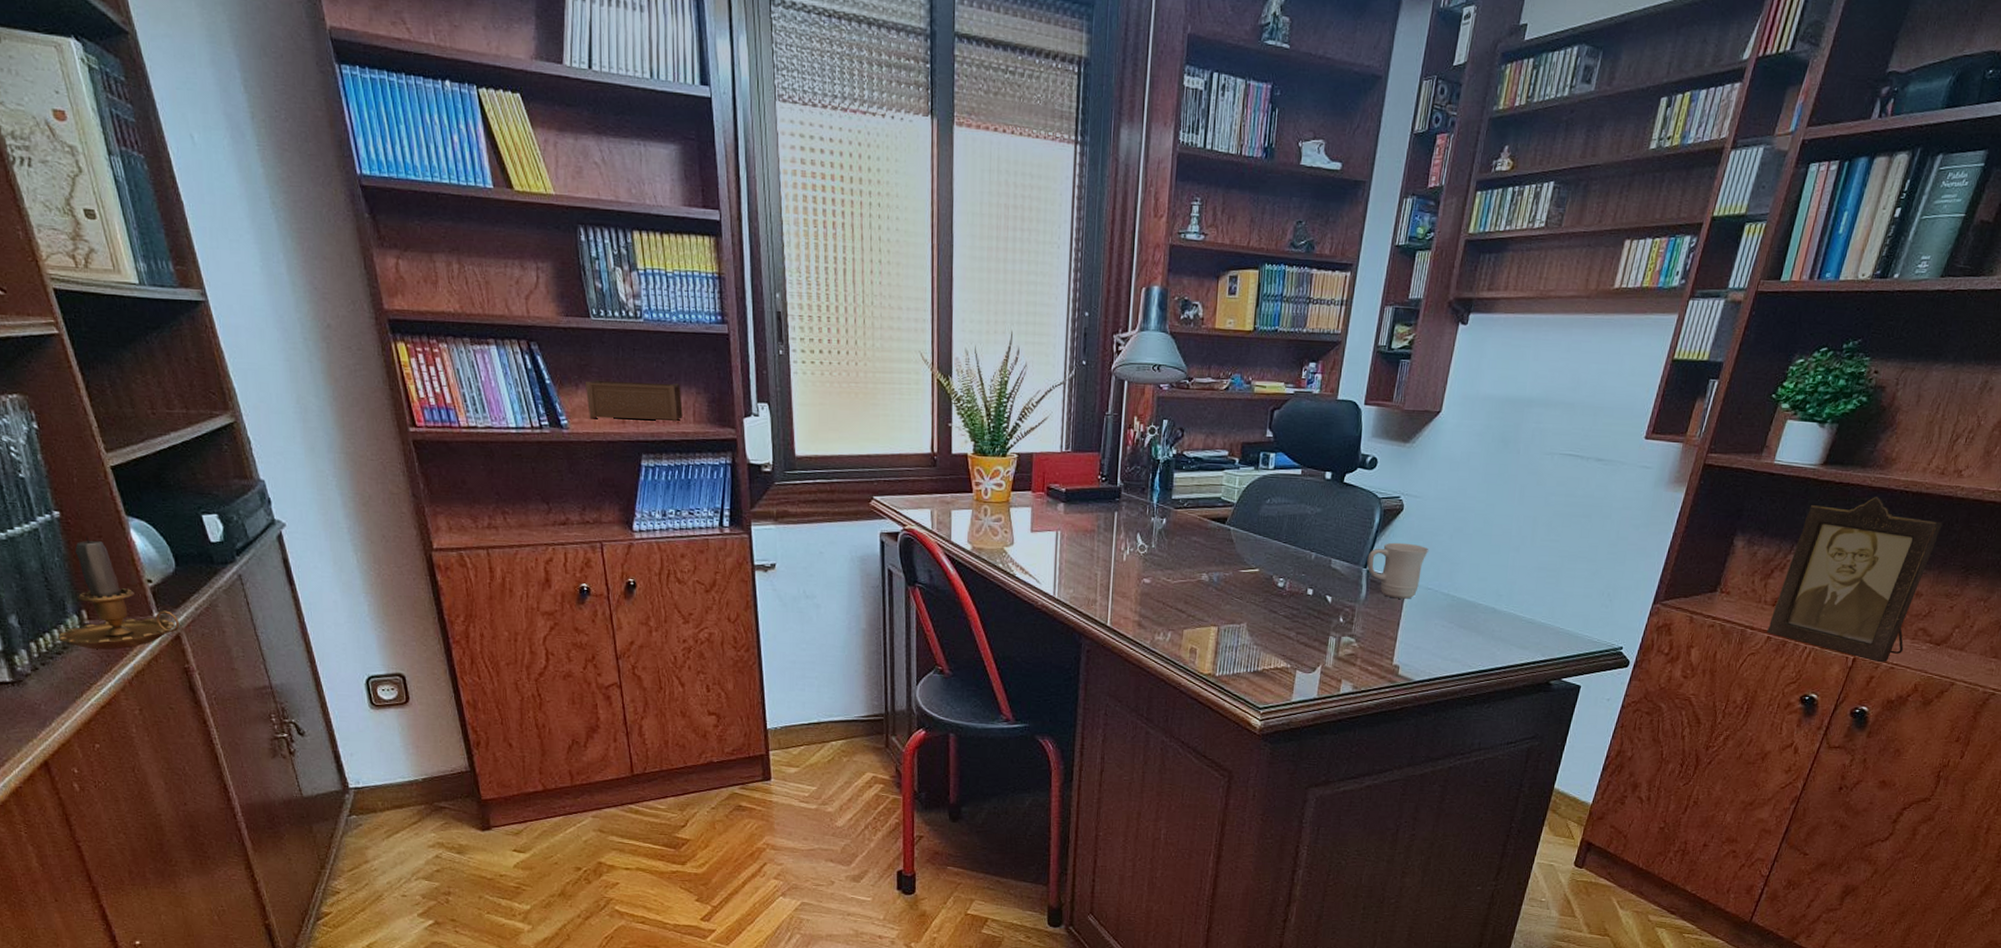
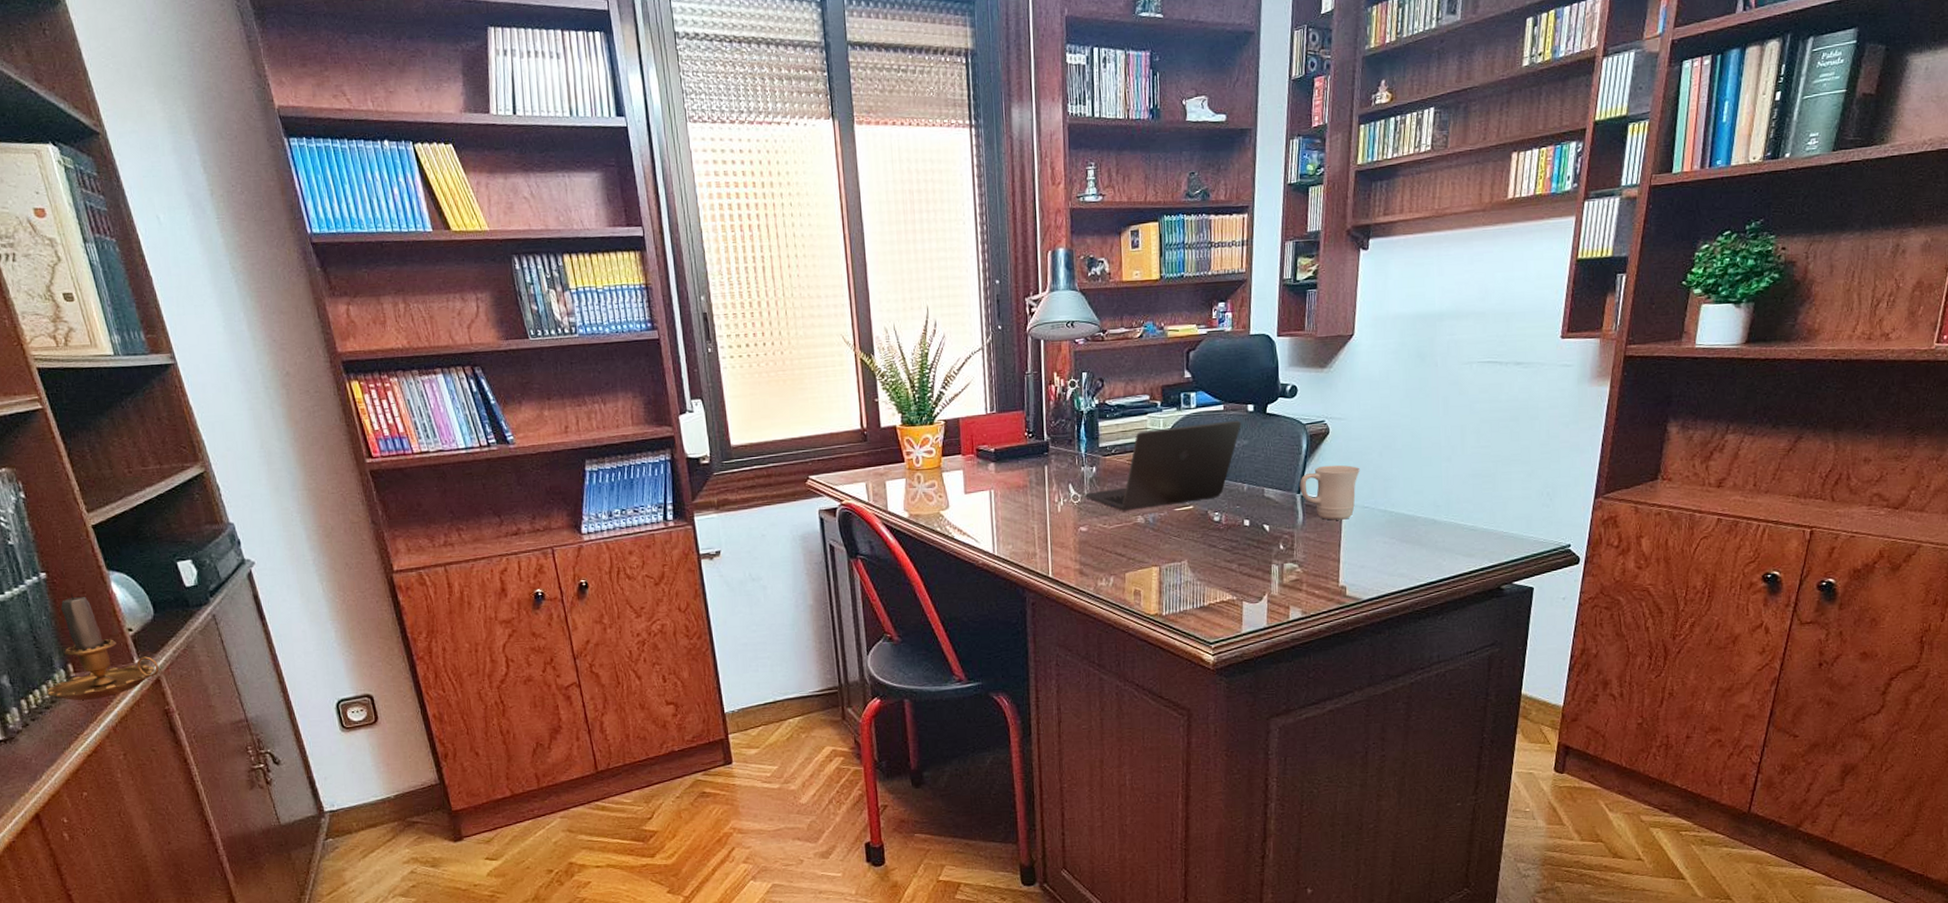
decorative box: present [584,380,683,422] -> none [527,390,622,432]
laptop: none [1151,486,1317,567] -> present [1084,420,1242,511]
photo frame: present [1766,496,1943,663] -> none [1715,368,1879,533]

